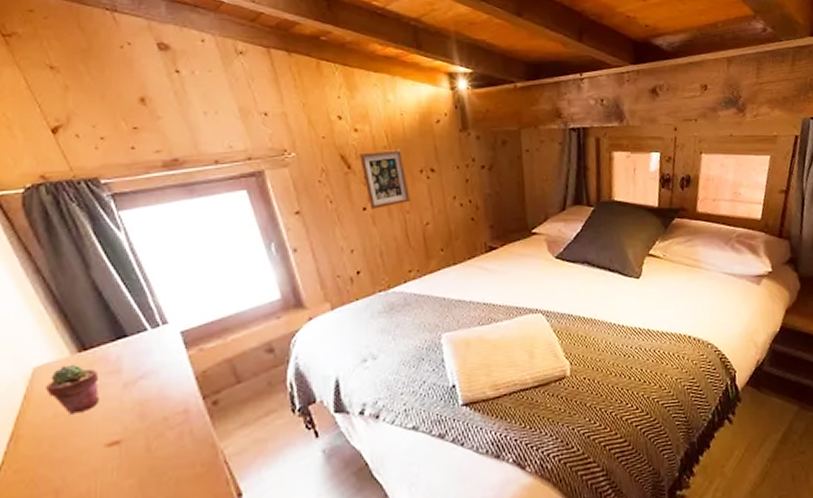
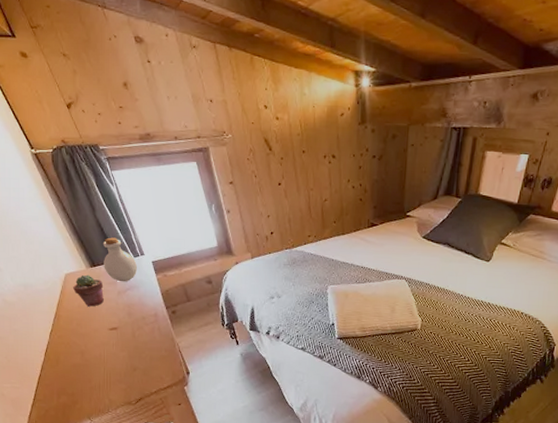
bottle: none [100,303,156,369] -> present [102,237,137,282]
picture frame: present [360,150,411,209] -> none [279,137,315,185]

